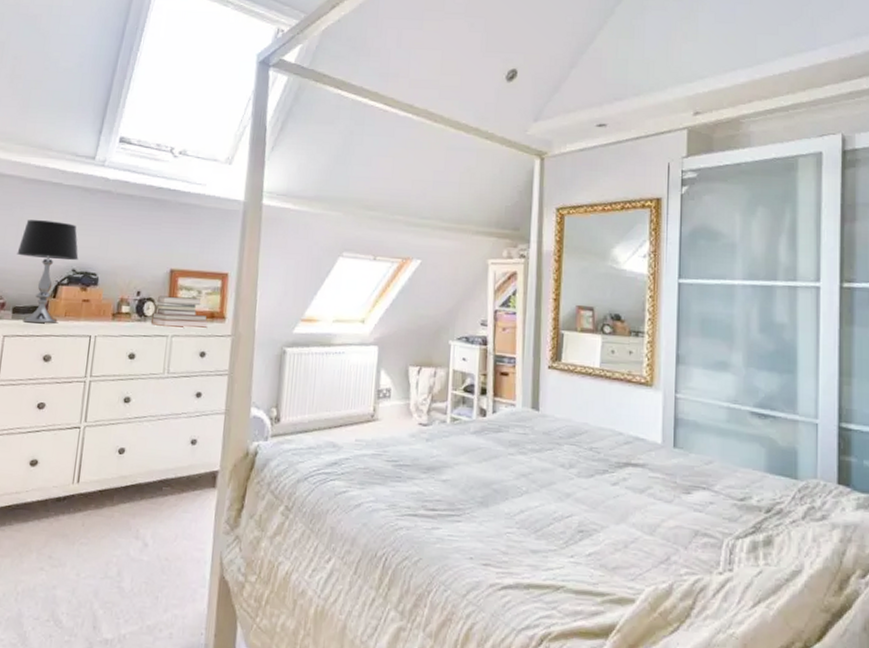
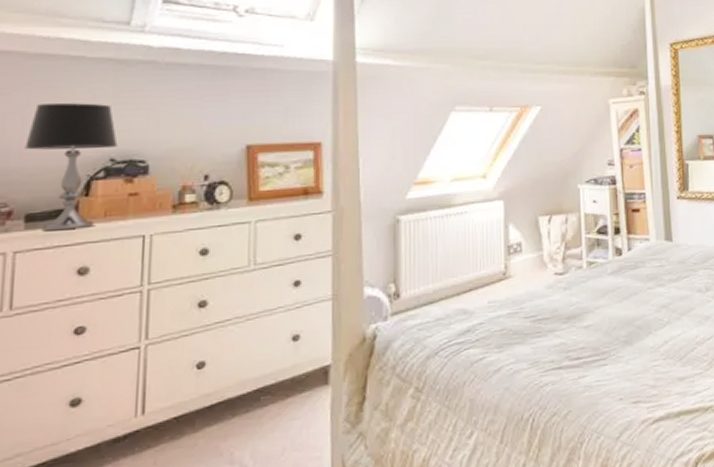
books: present [151,295,208,328] -> none [227,174,301,213]

